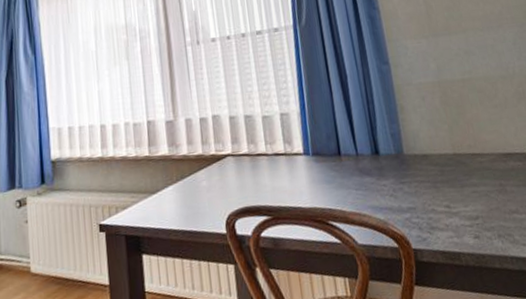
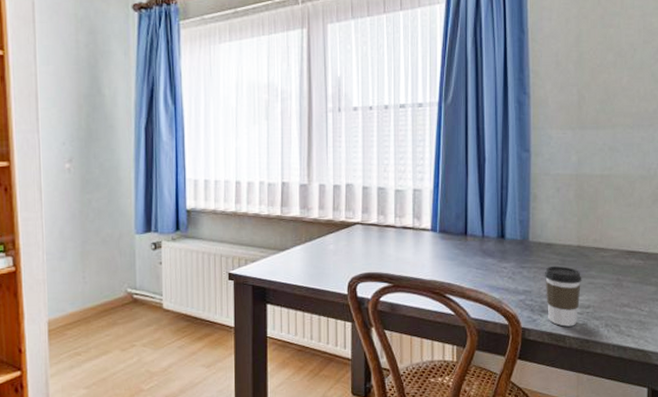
coffee cup: none [425,177,469,243] -> present [544,266,582,327]

